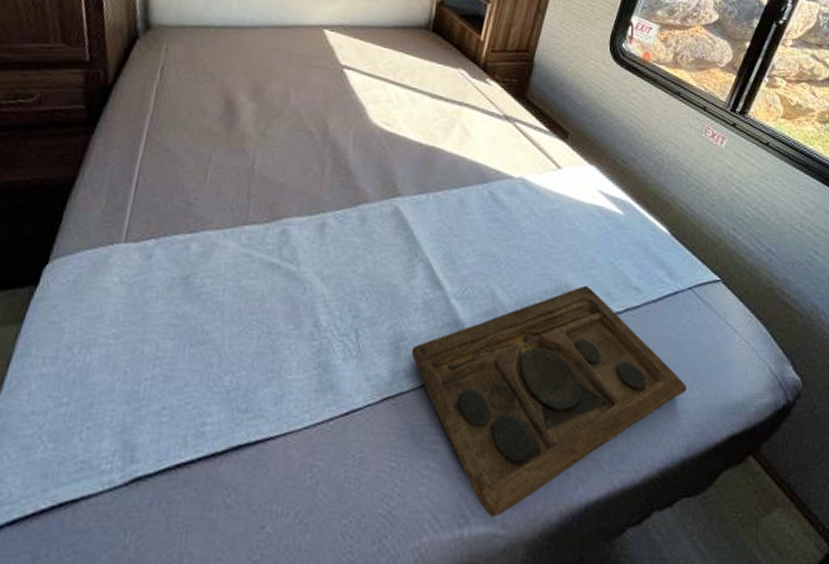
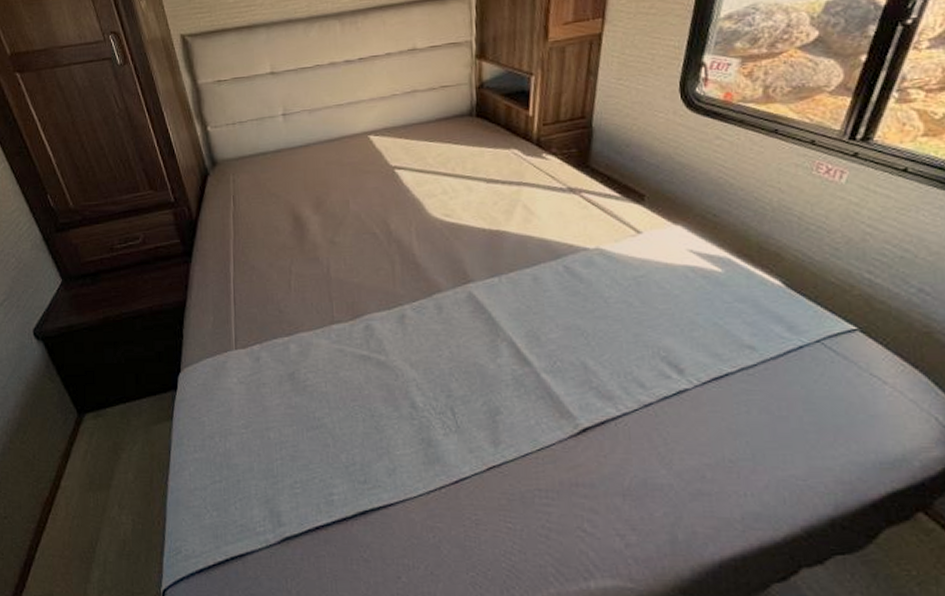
decorative tray: present [411,285,687,517] -> none [509,348,827,572]

